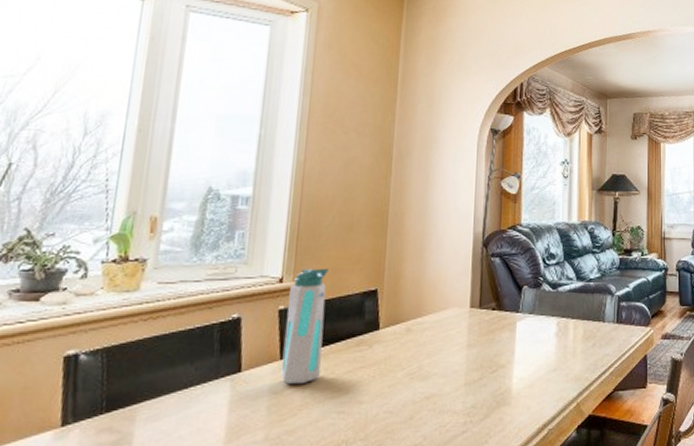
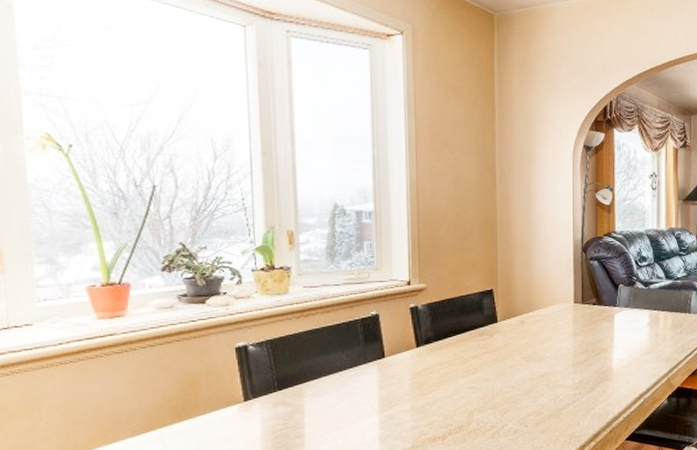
water bottle: present [280,268,329,385] -> none [417,272,452,367]

